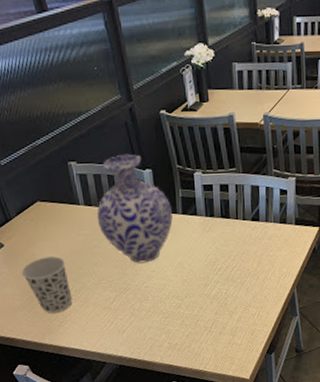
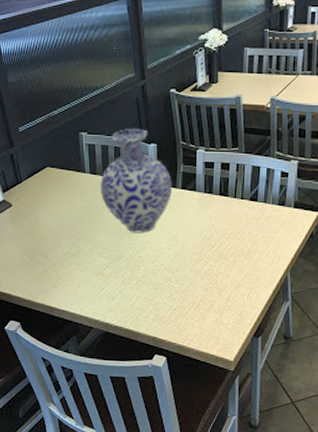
cup: present [21,256,72,313] -> none [24,219,68,274]

